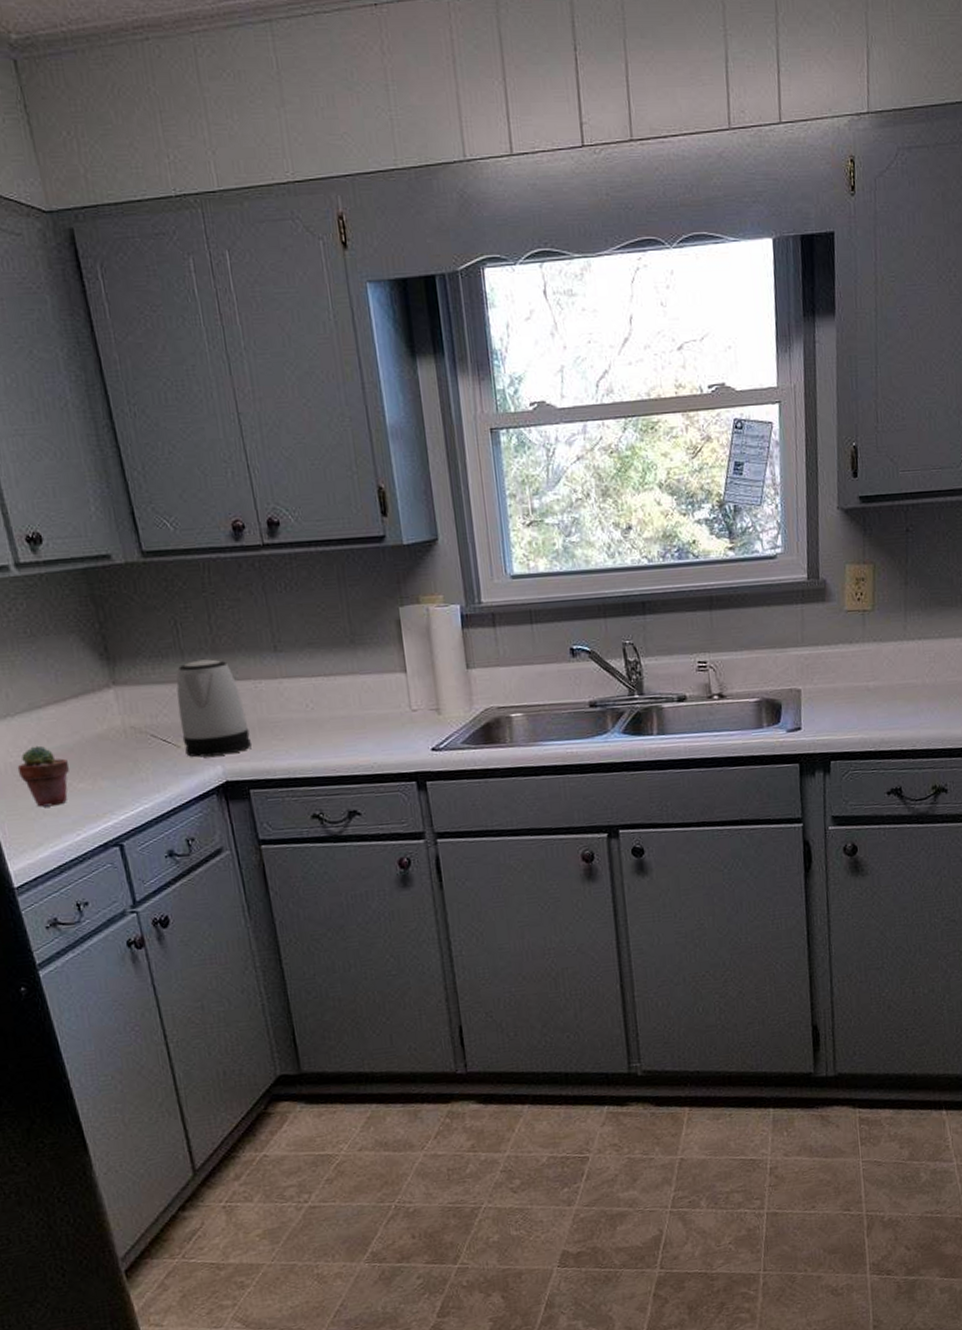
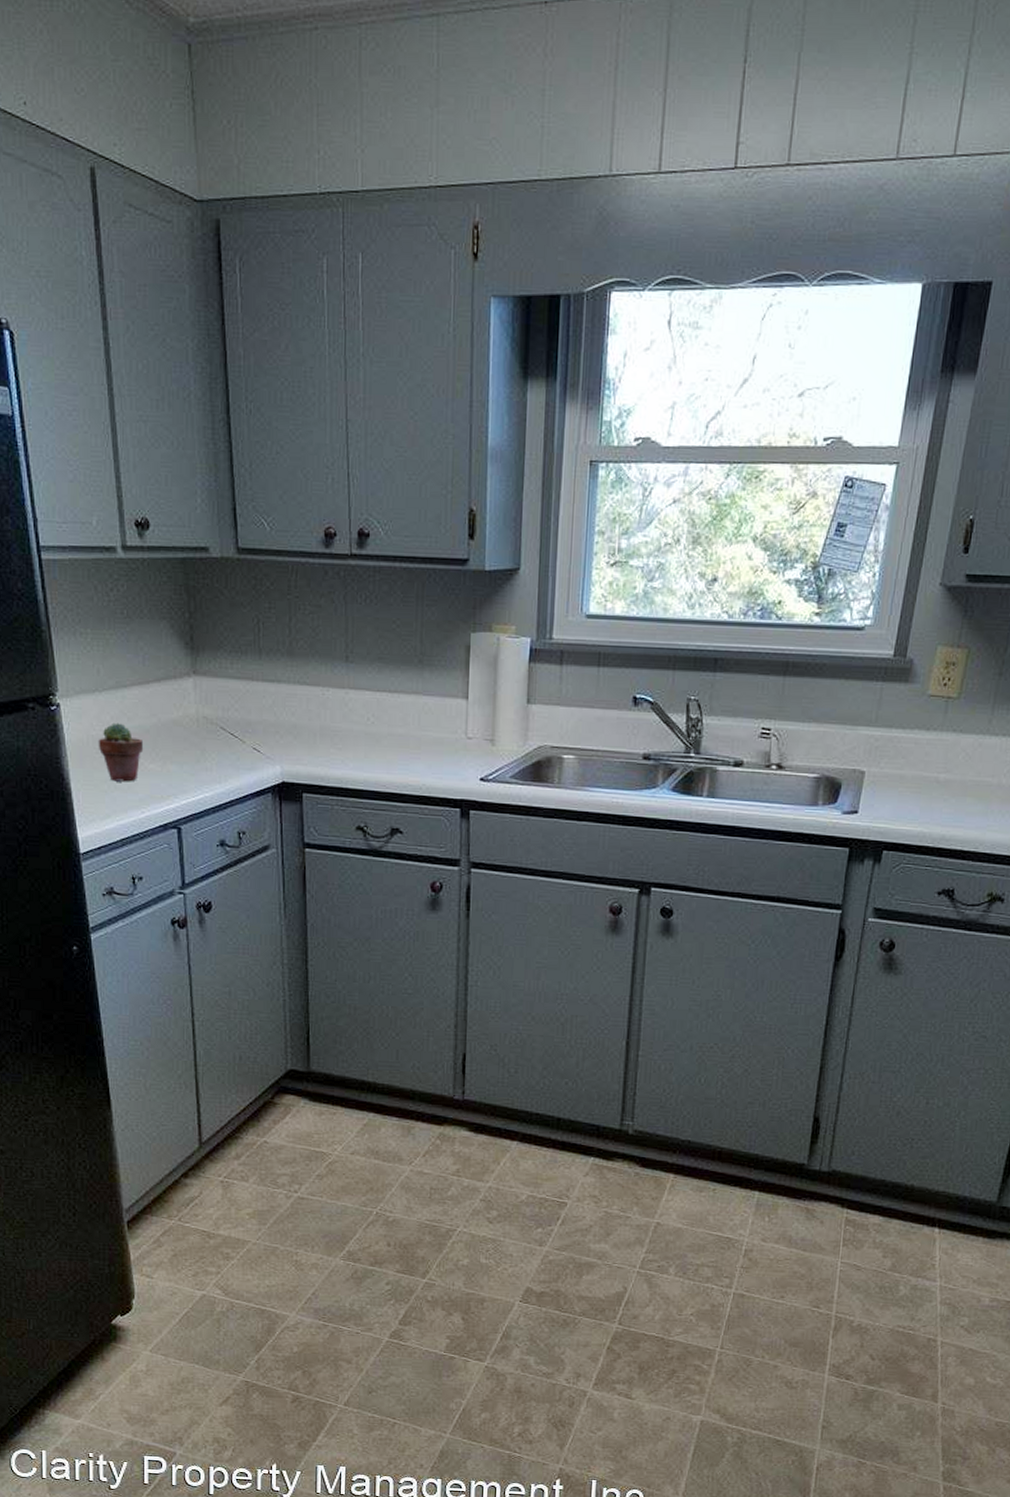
kettle: present [176,659,251,758] -> none [248,660,311,757]

